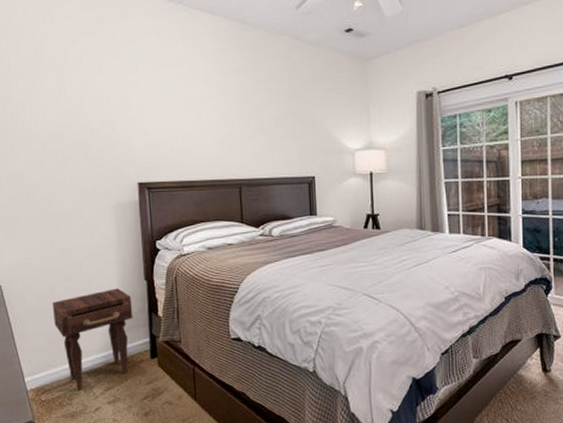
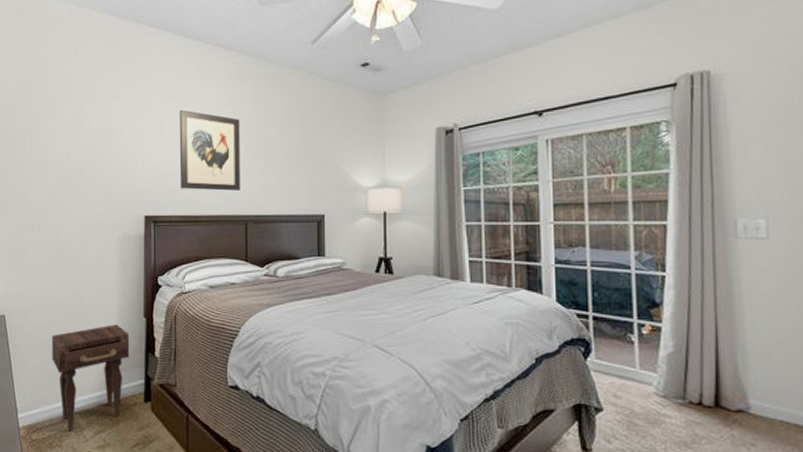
wall art: none [167,75,233,156] -> present [179,109,240,191]

